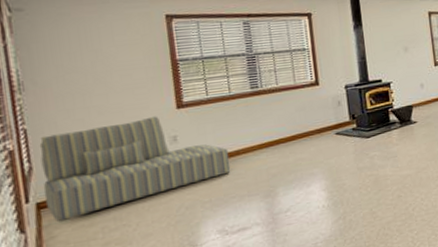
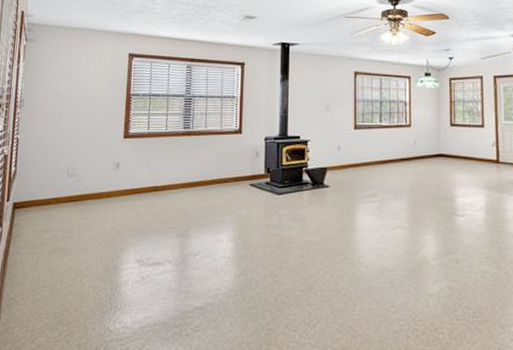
sofa: present [39,116,231,222] -> none [19,142,157,223]

